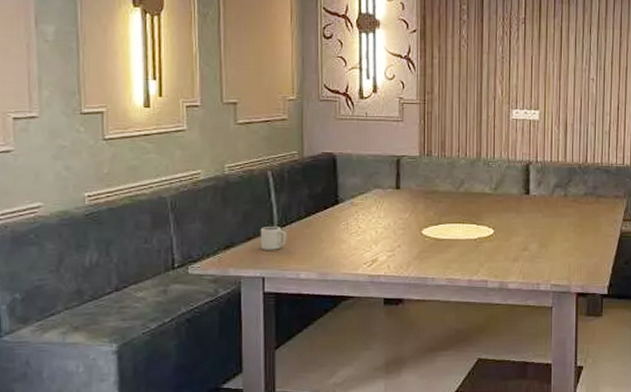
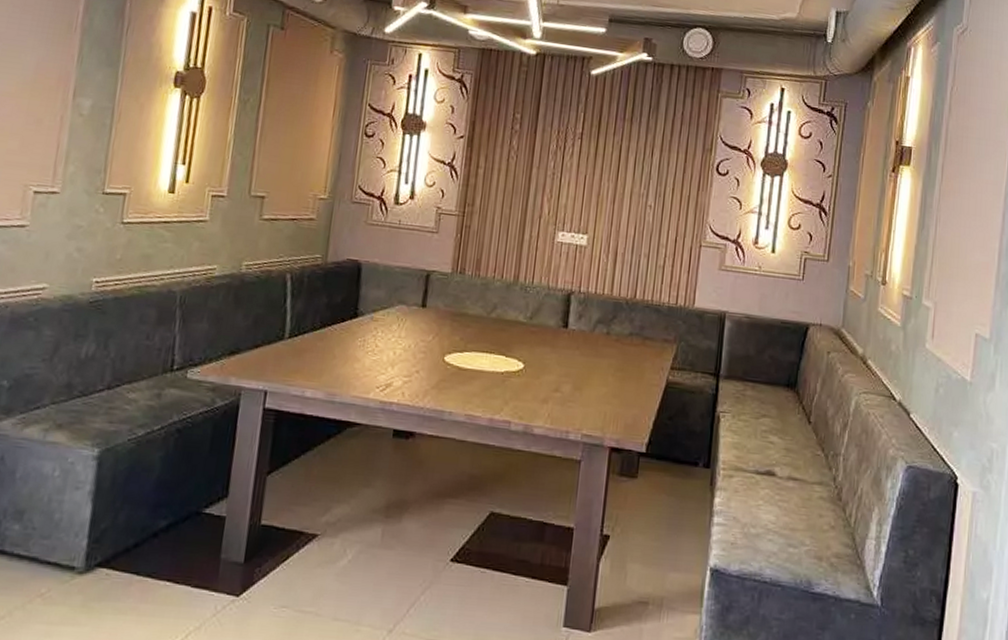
cup: present [260,227,287,250] -> none [268,334,298,362]

